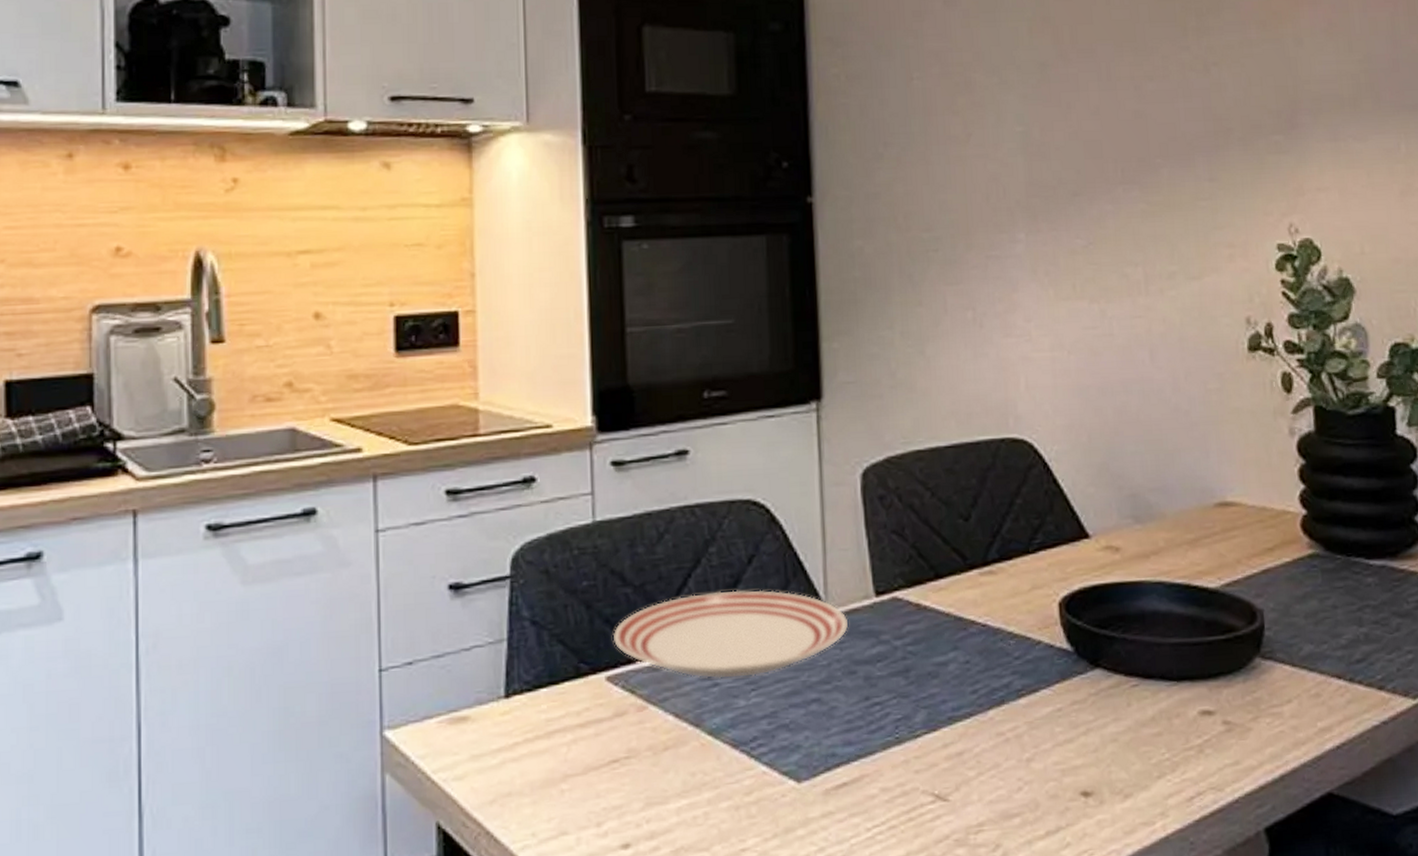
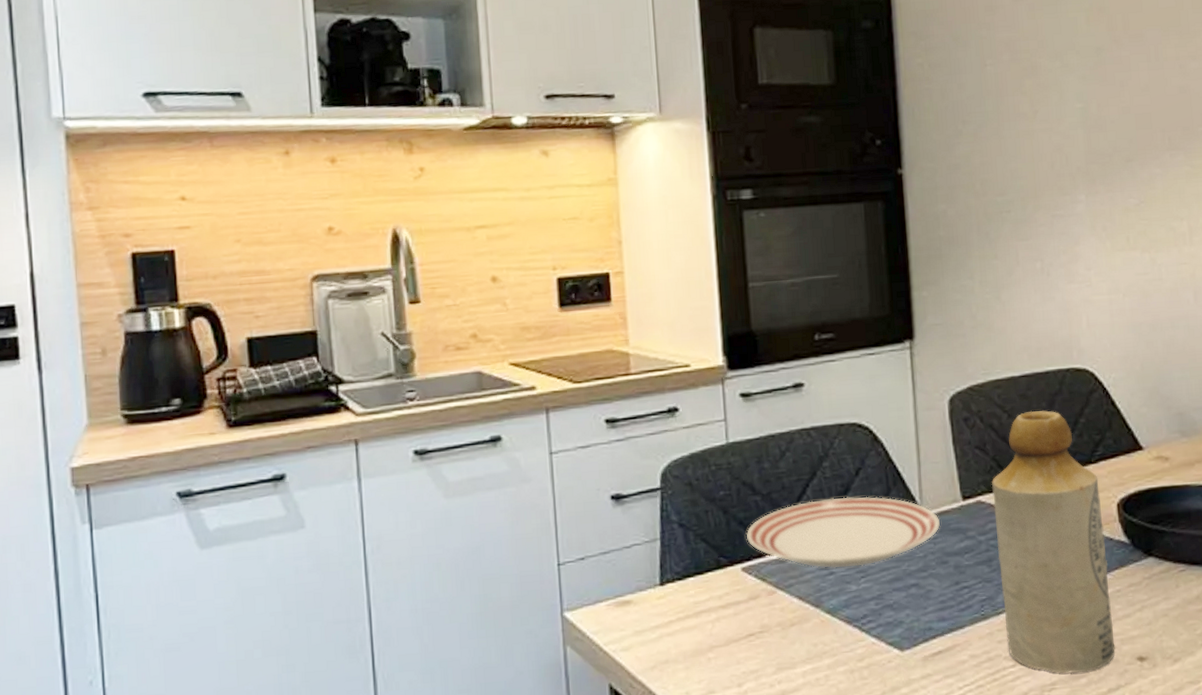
bottle: none [910,488,1055,812] -> present [991,410,1115,674]

